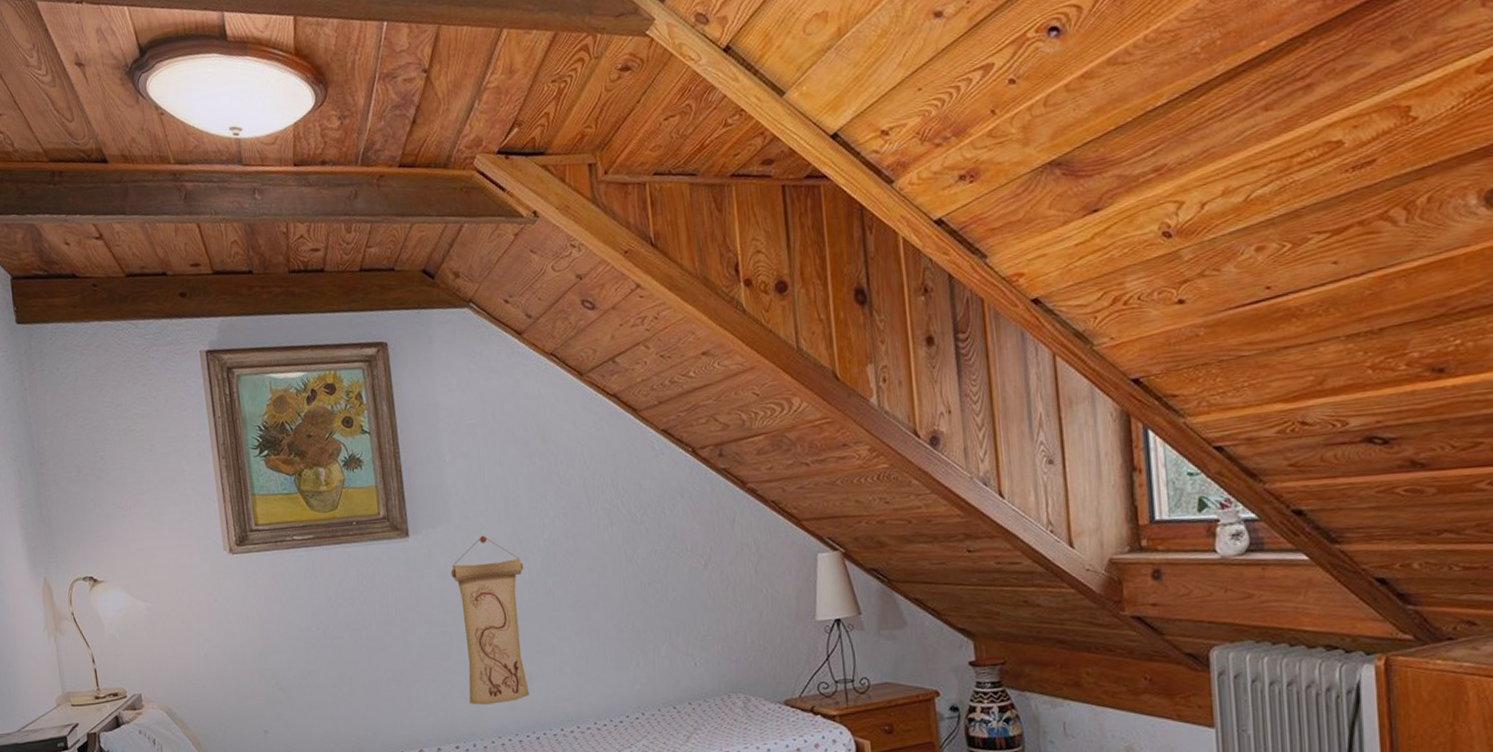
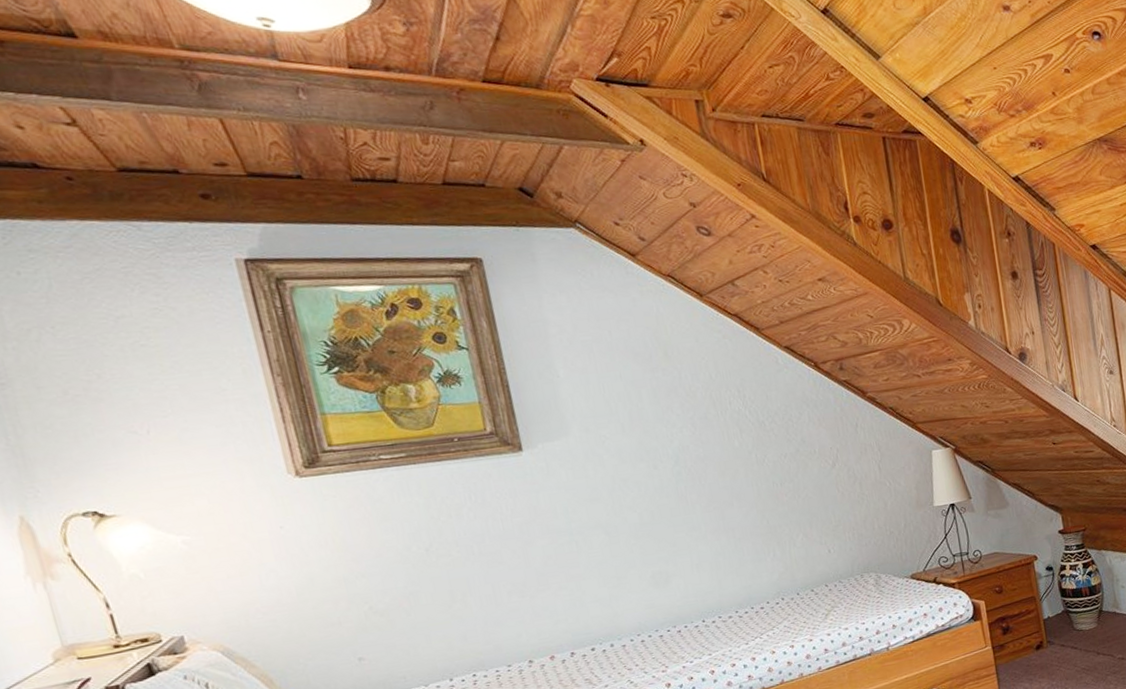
wall scroll: present [450,535,530,705] -> none [573,446,668,608]

